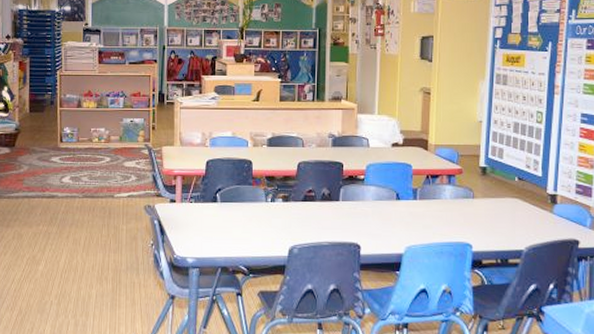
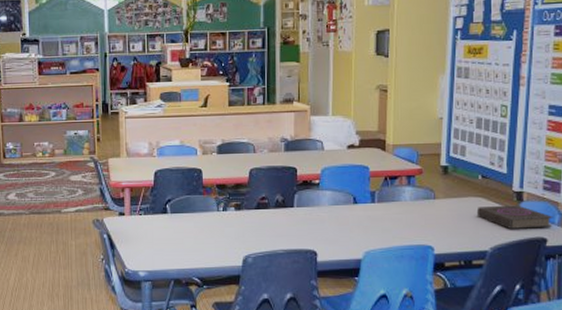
book: none [513,206,585,230] -> present [476,205,553,229]

